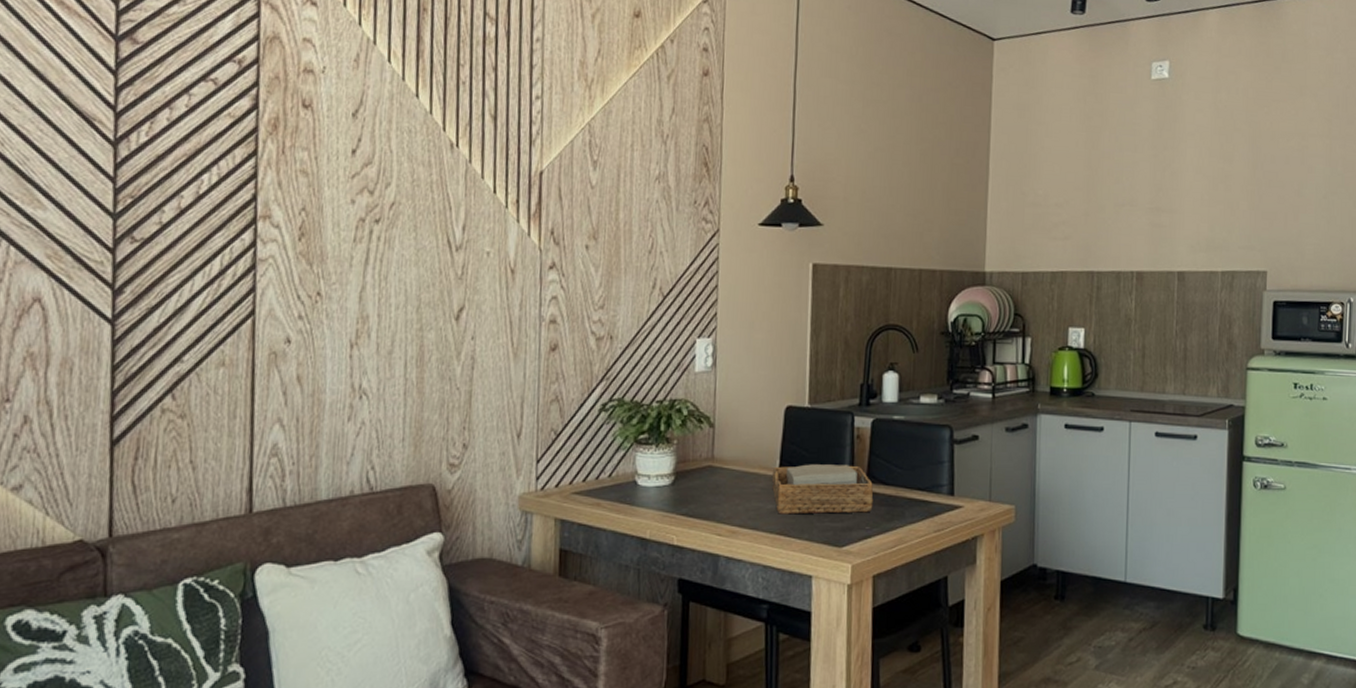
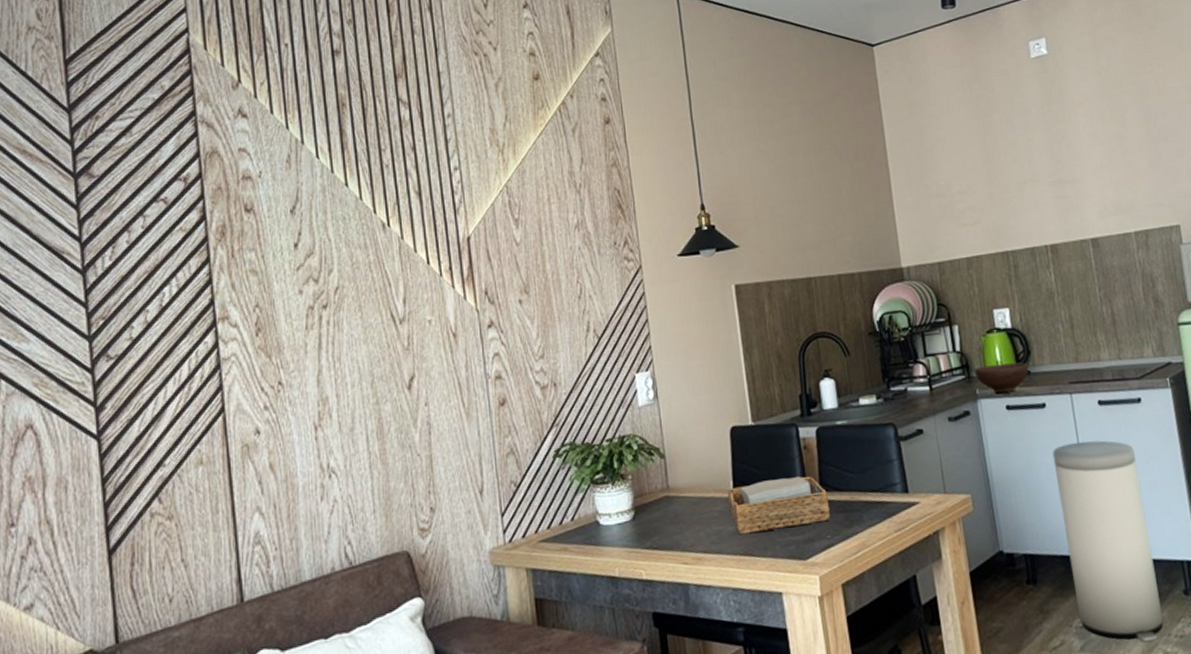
bowl: none [1039,382,1094,411] -> present [974,362,1029,393]
pedal bin: none [1099,469,1182,669] -> present [1052,440,1164,643]

